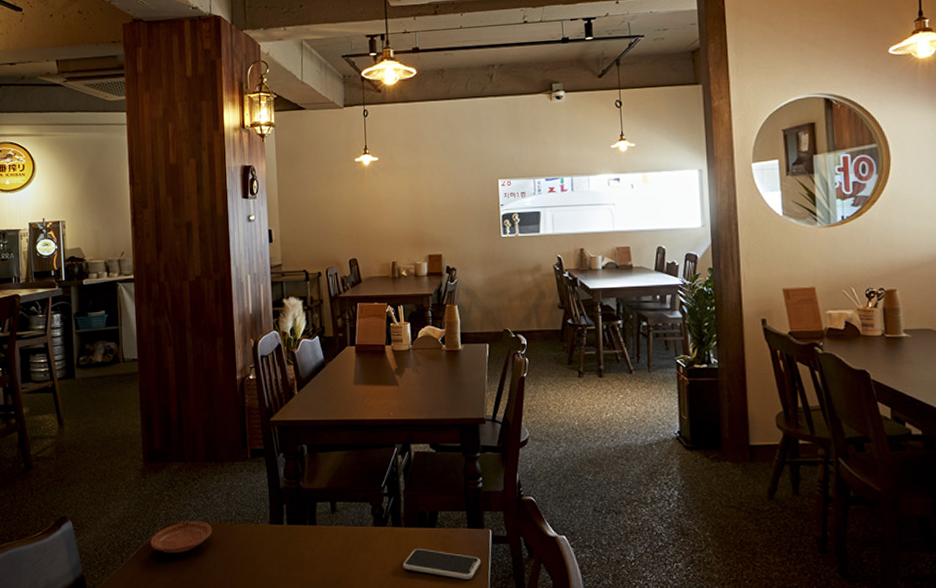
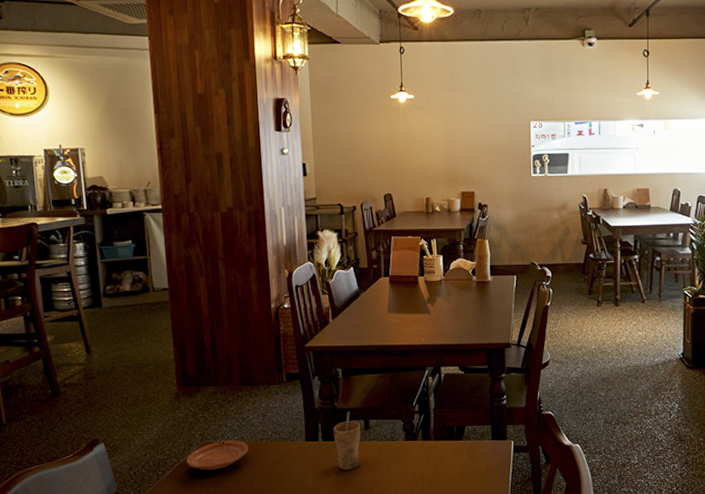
cup: none [298,491,328,558] -> present [333,411,361,470]
smartphone: present [402,548,480,579] -> none [431,458,502,484]

